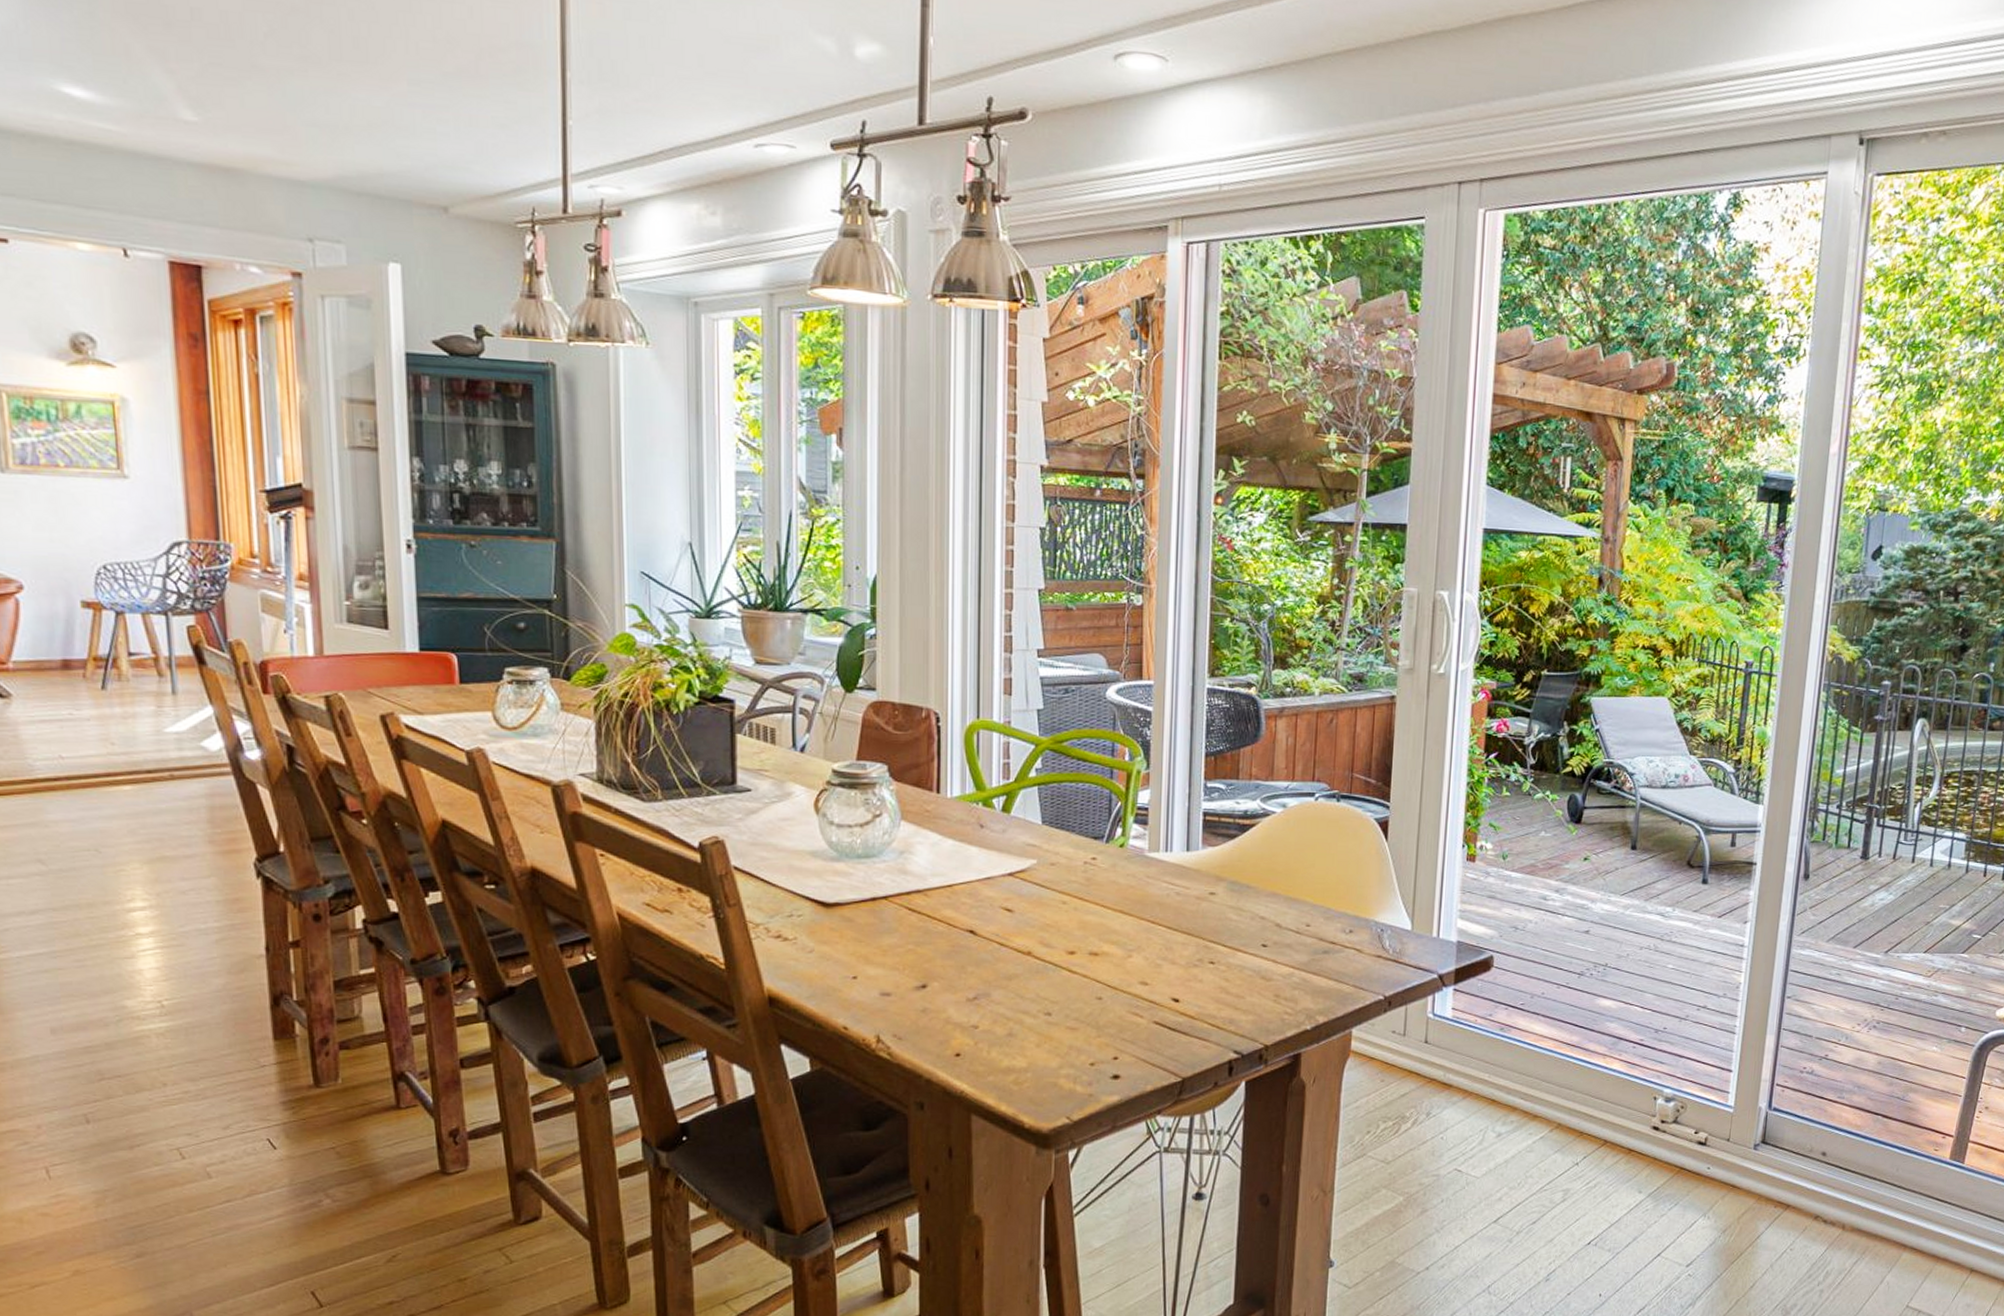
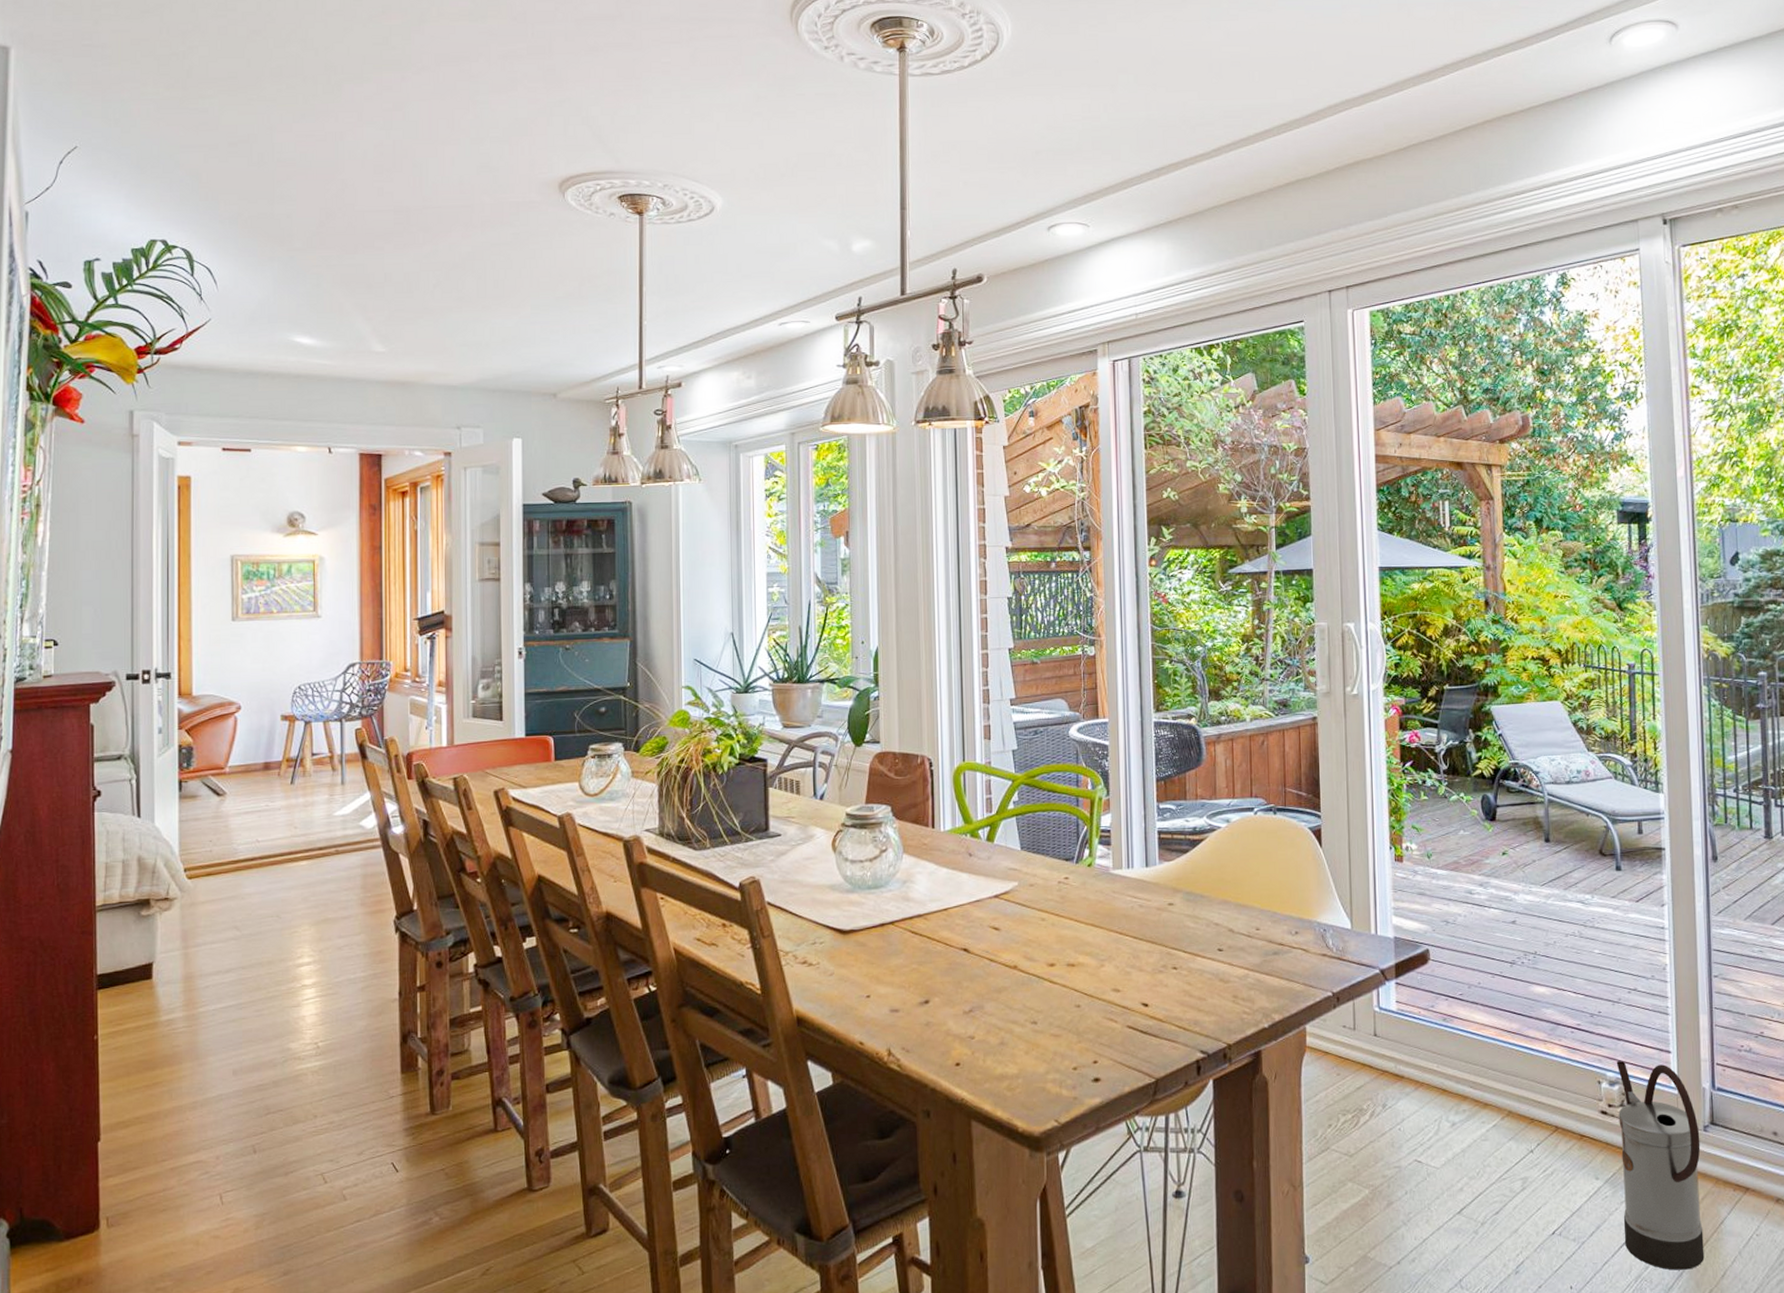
watering can: none [1660,1077,1750,1281] -> present [1616,1060,1705,1270]

